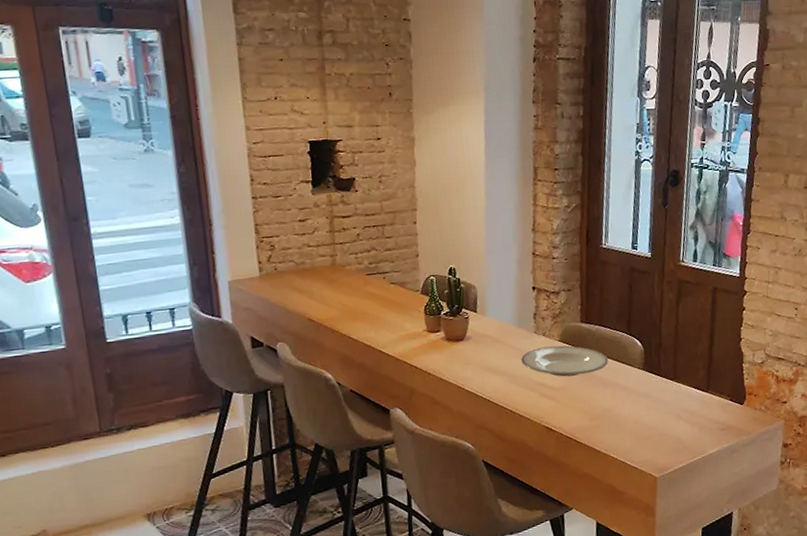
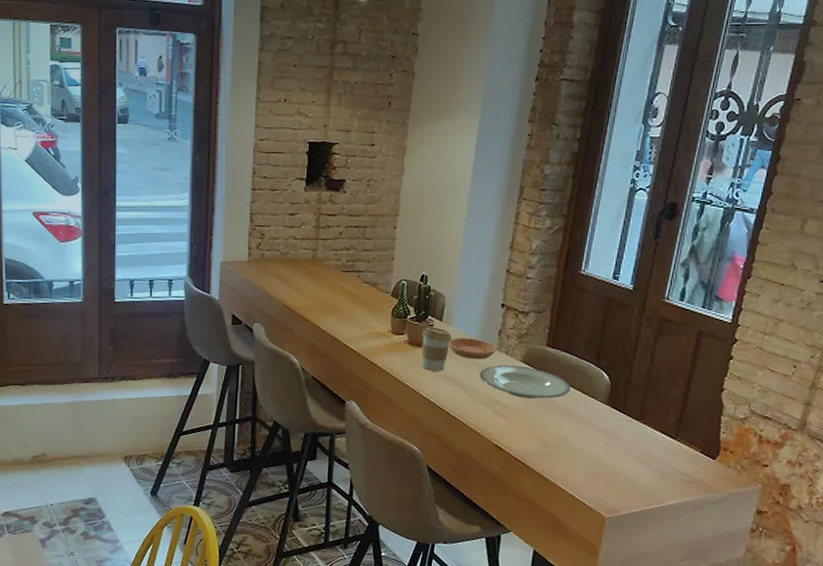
coffee cup: none [458,319,489,365] -> present [421,327,452,371]
saucer: none [486,325,533,346] -> present [448,337,496,359]

